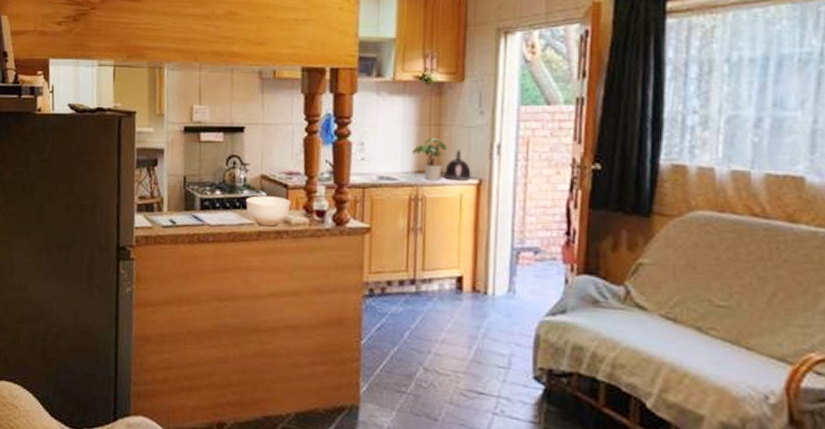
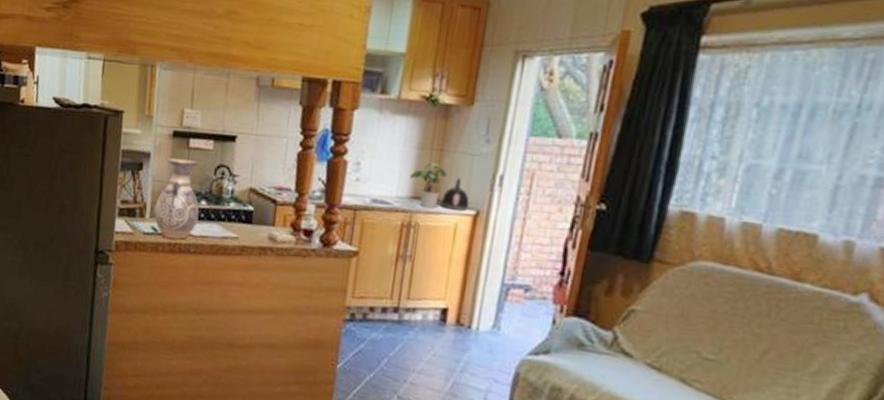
vase: none [171,152,215,230] -> present [153,157,200,240]
bowl: present [245,196,291,227] -> none [231,209,279,242]

